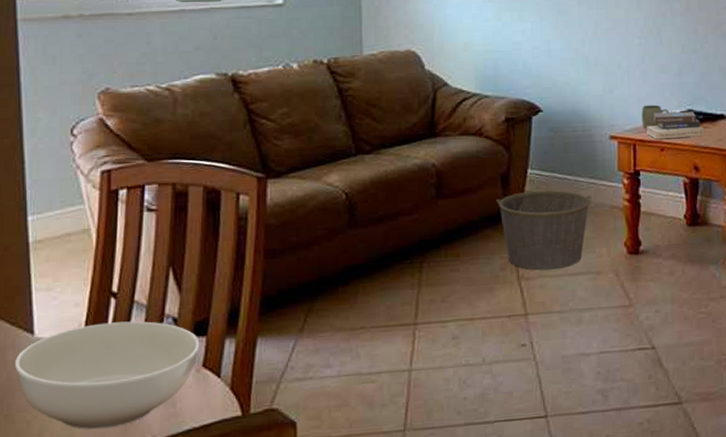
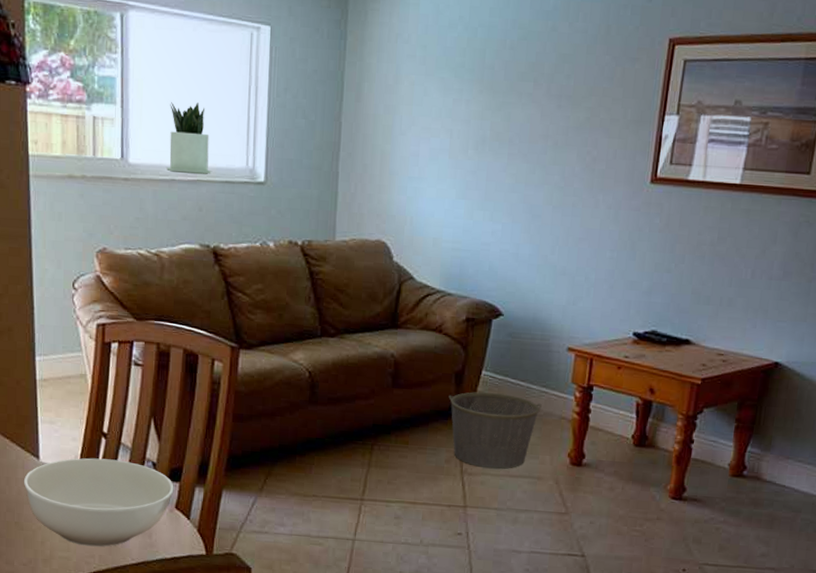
mug: present [641,104,669,130] -> none [602,320,632,346]
books: present [645,111,705,140] -> none [605,329,666,359]

